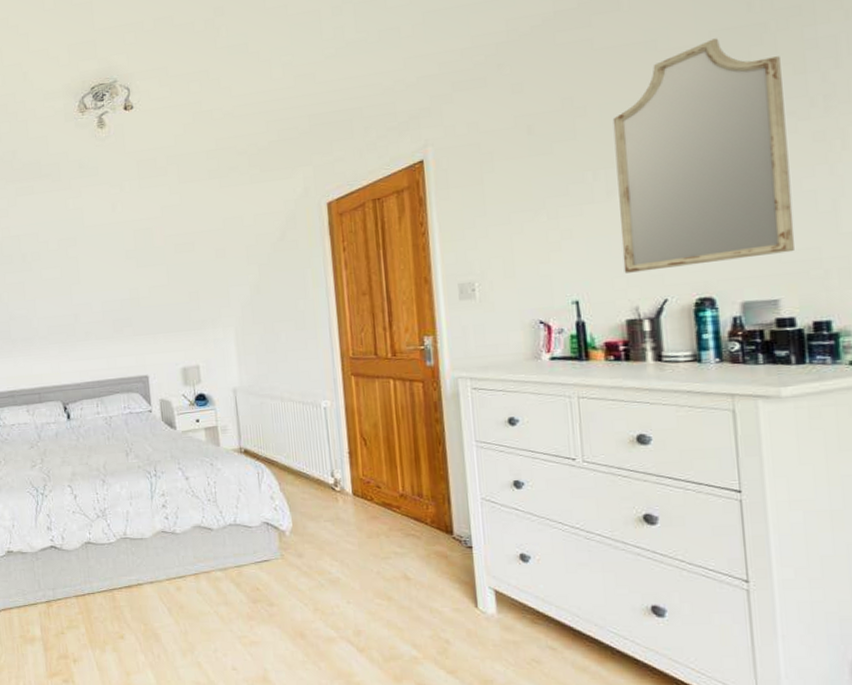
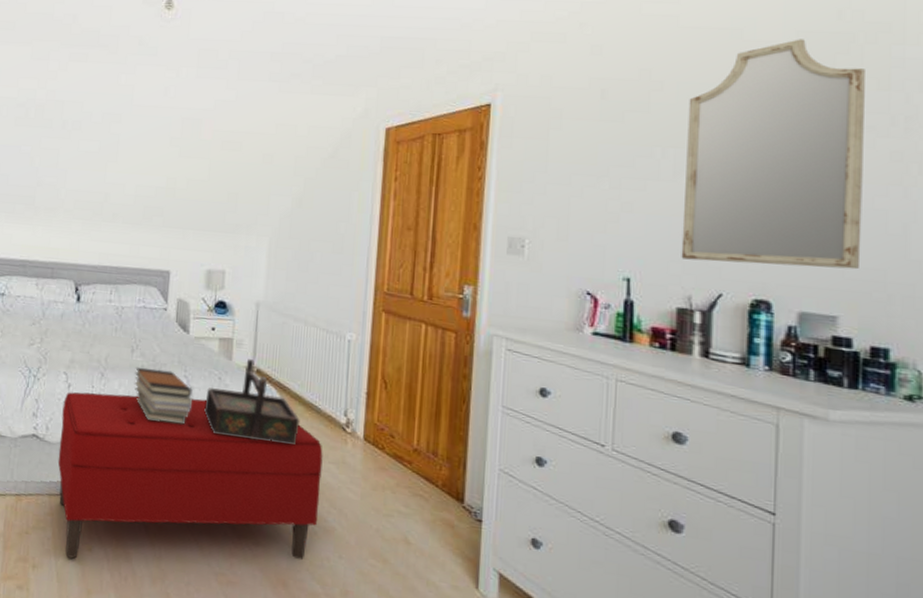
bench: none [73,486,322,648] -> present [57,392,323,559]
book stack: none [133,466,190,514] -> present [134,366,193,425]
decorative box: none [201,442,292,514] -> present [204,359,300,444]

